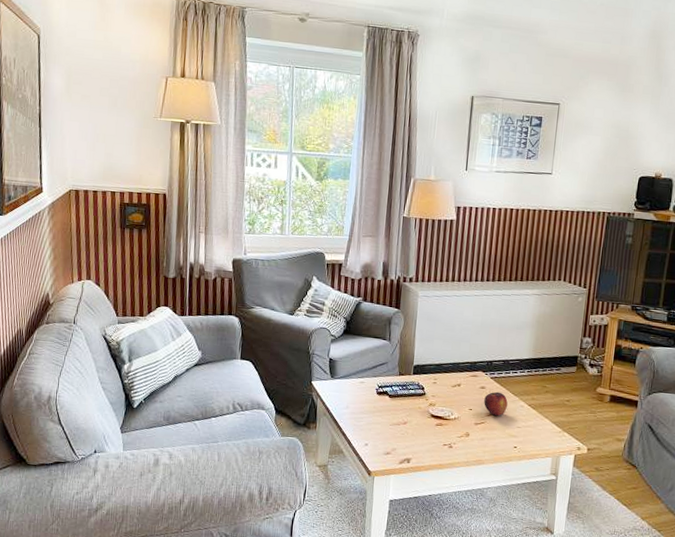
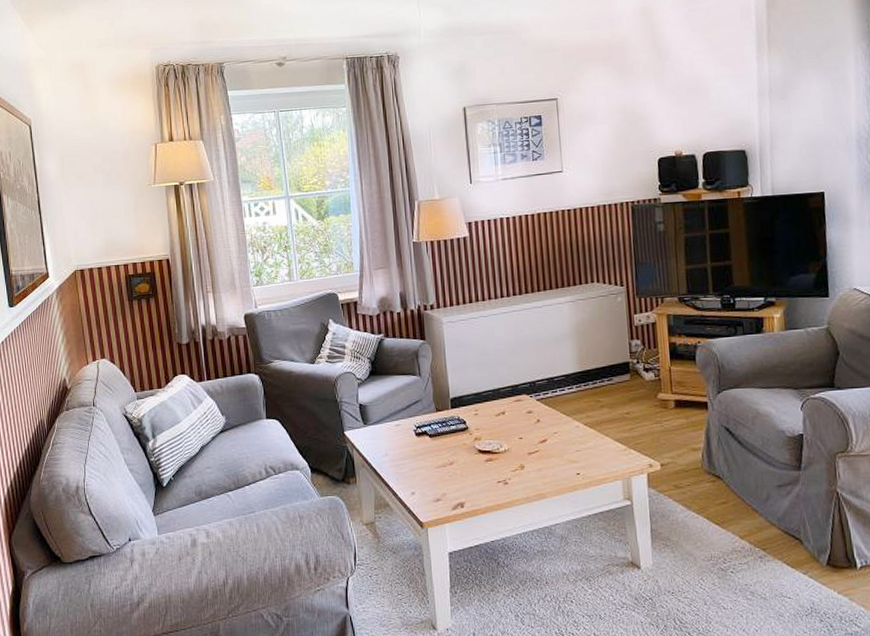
fruit: present [484,391,508,416] -> none [533,414,561,442]

